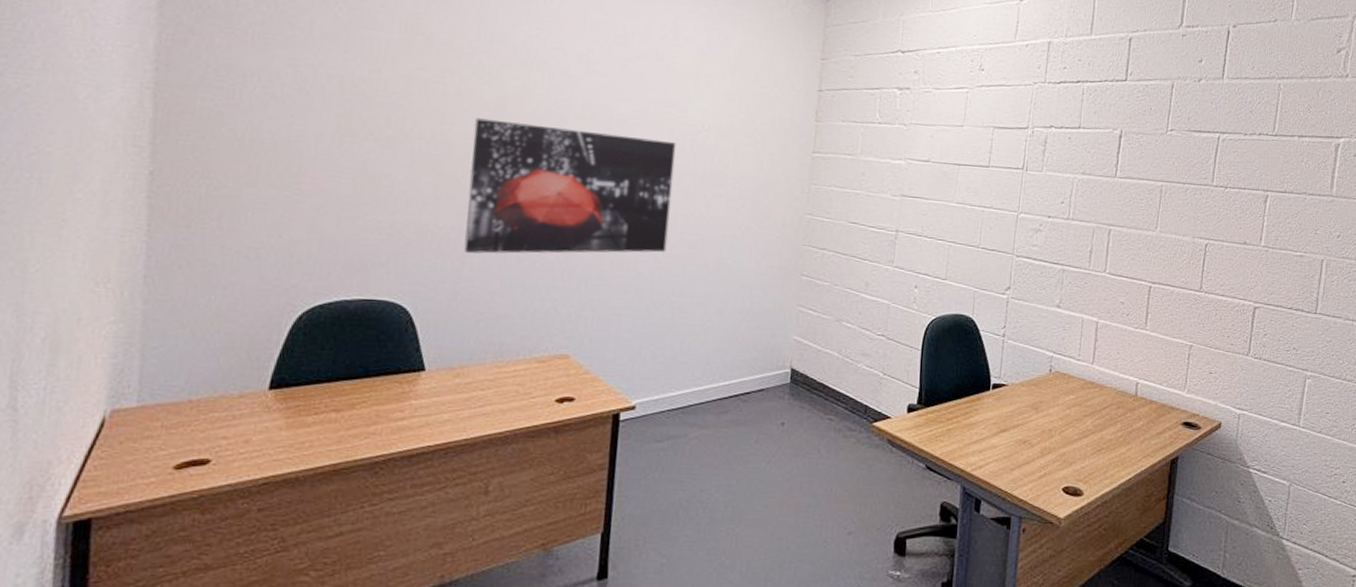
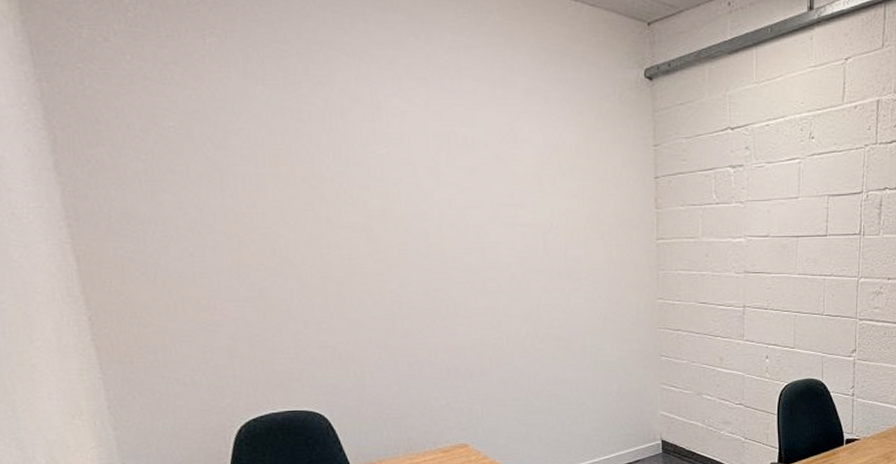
wall art: present [464,118,677,255] -> none [347,239,536,364]

